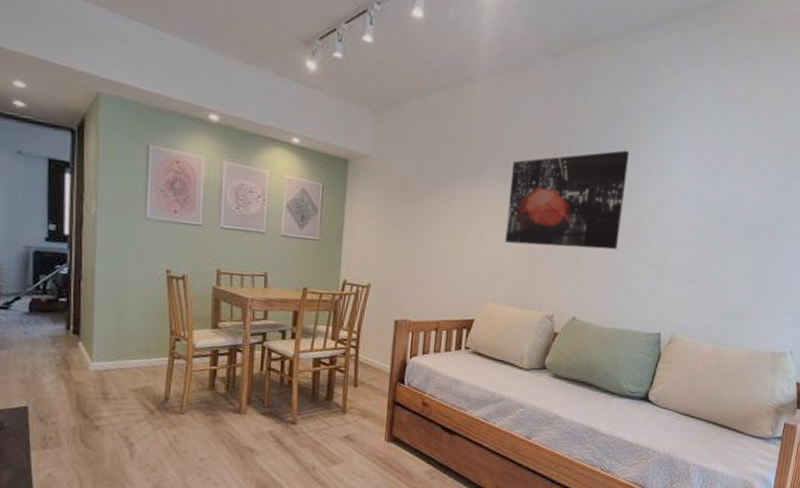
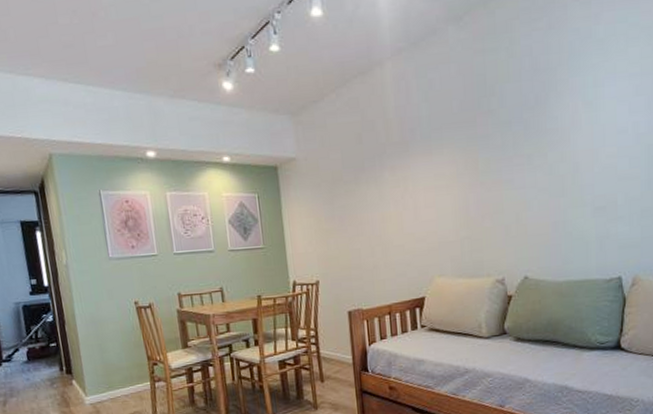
wall art: present [504,150,630,250] -> none [435,97,558,216]

